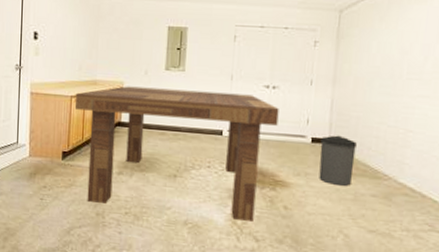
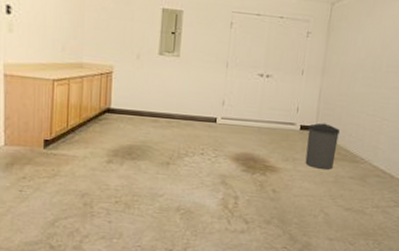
dining table: present [74,86,279,222] -> none [57,70,272,205]

